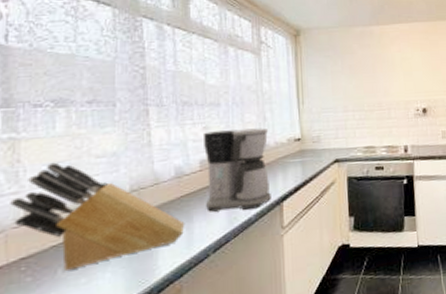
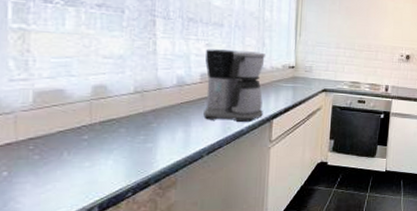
knife block: present [10,162,185,270] -> none [19,56,183,154]

